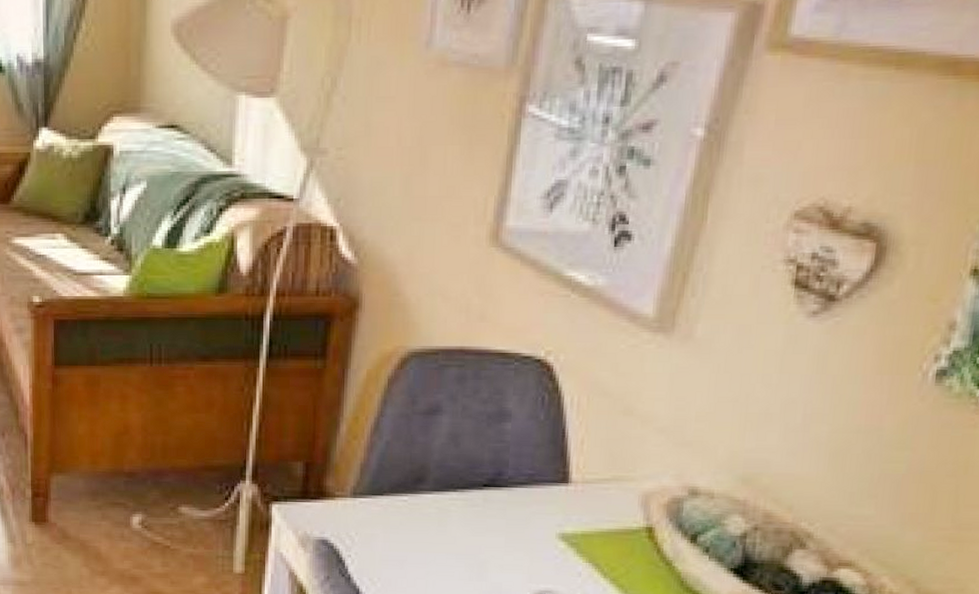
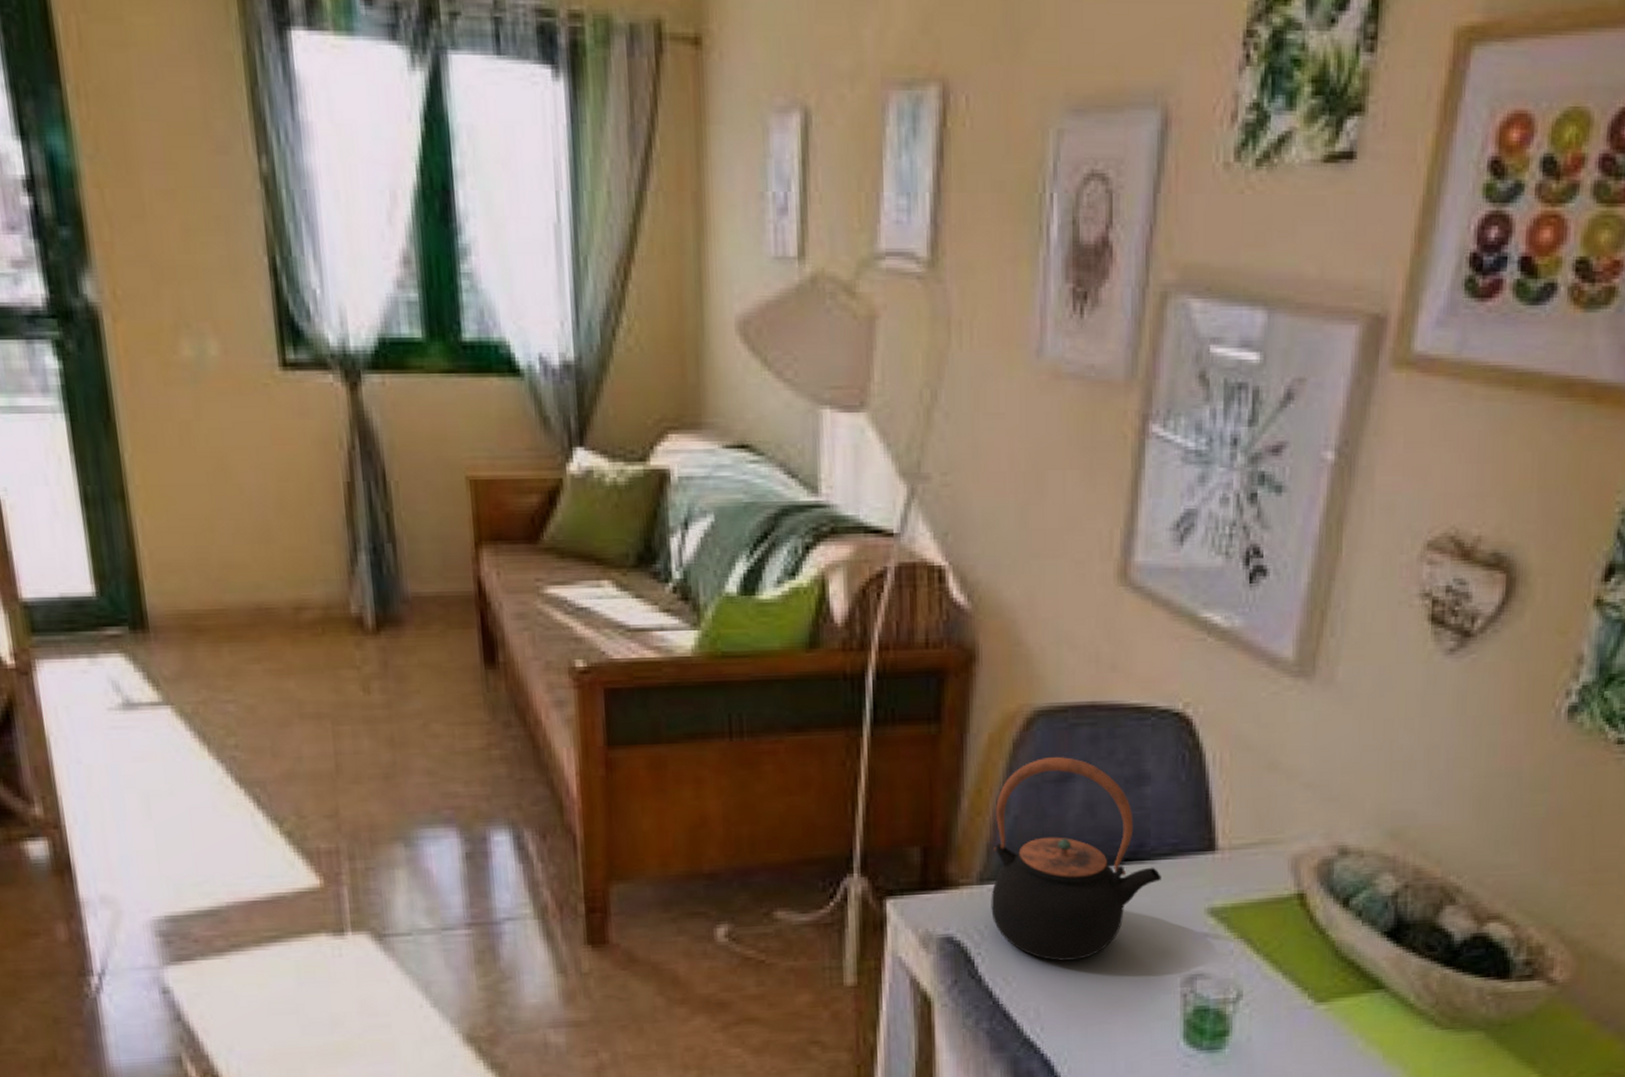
teapot: none [361,392,517,569] -> present [991,756,1161,961]

